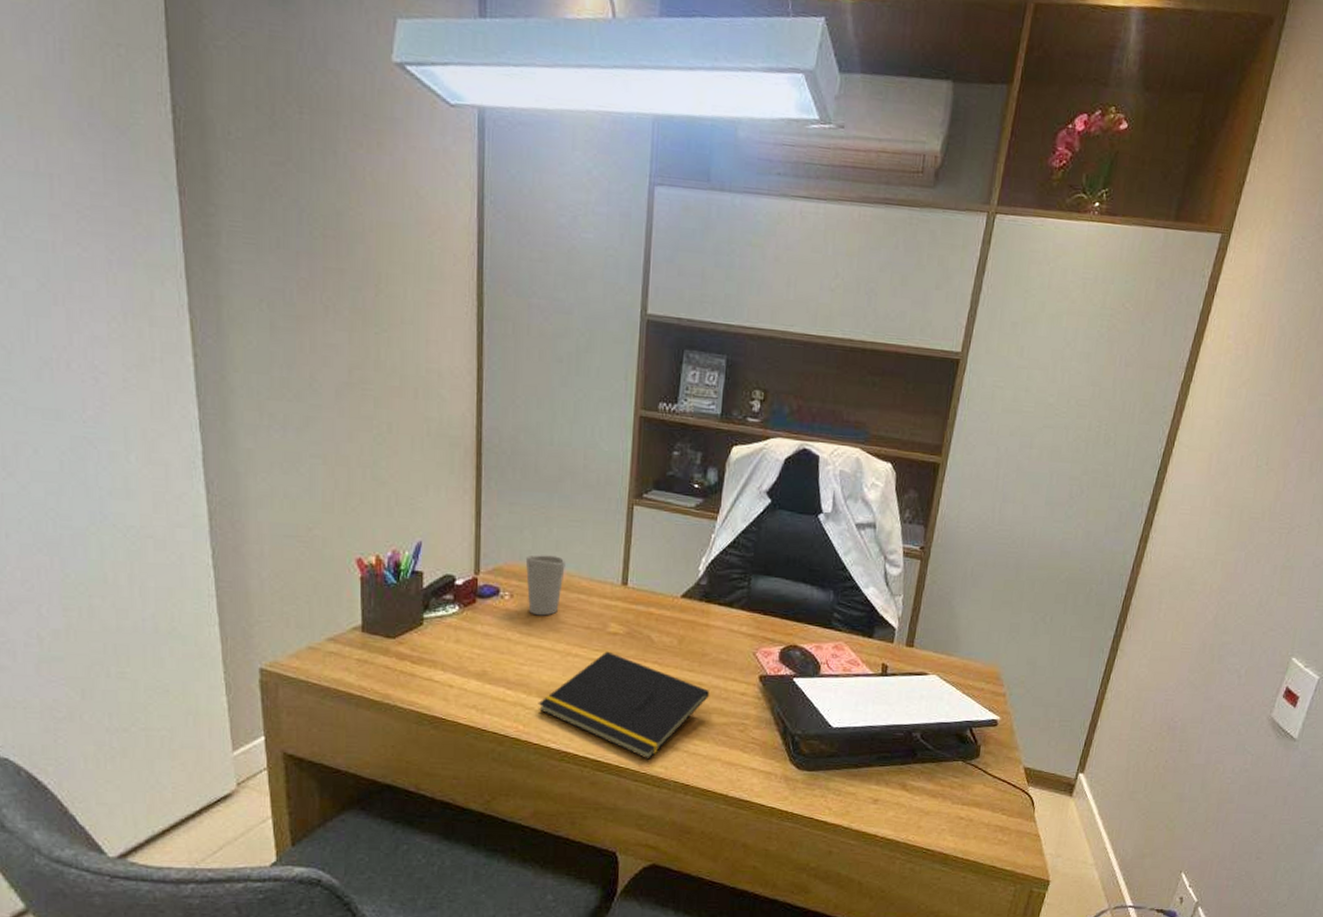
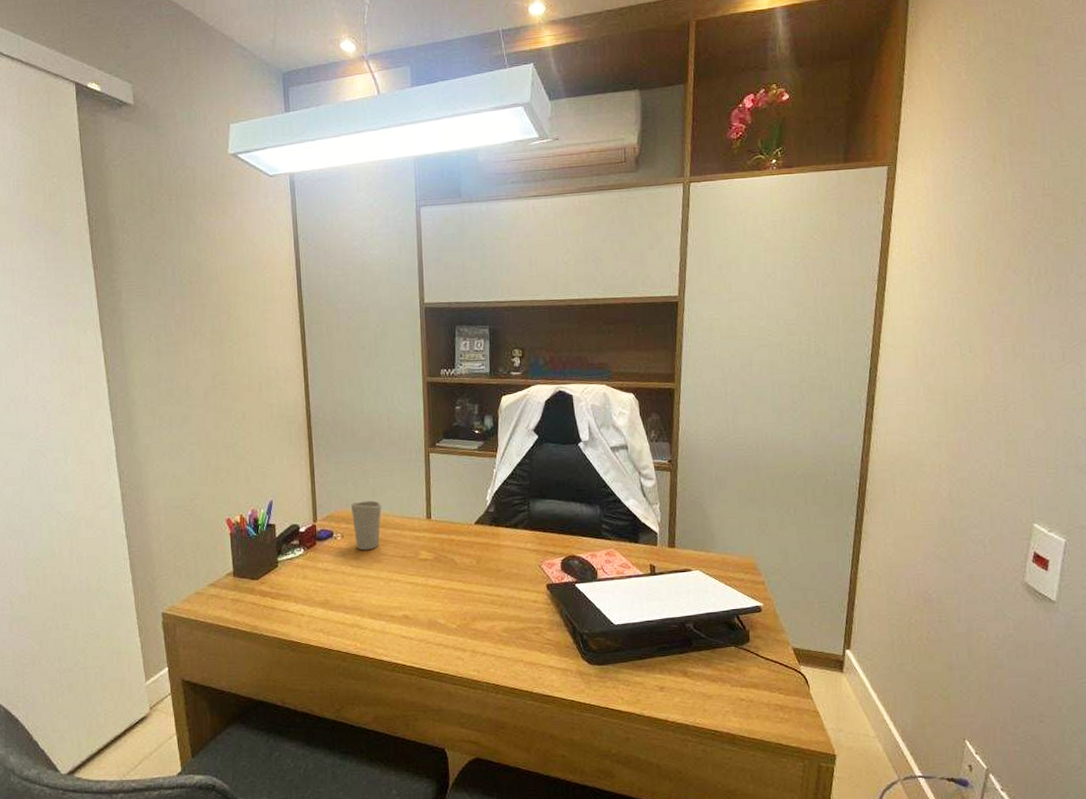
notepad: present [538,651,709,760] -> none [370,575,507,665]

